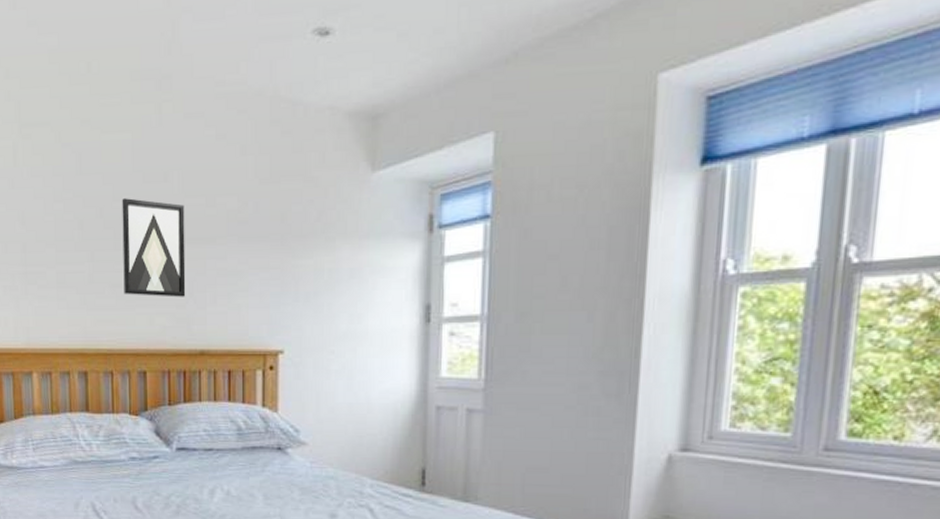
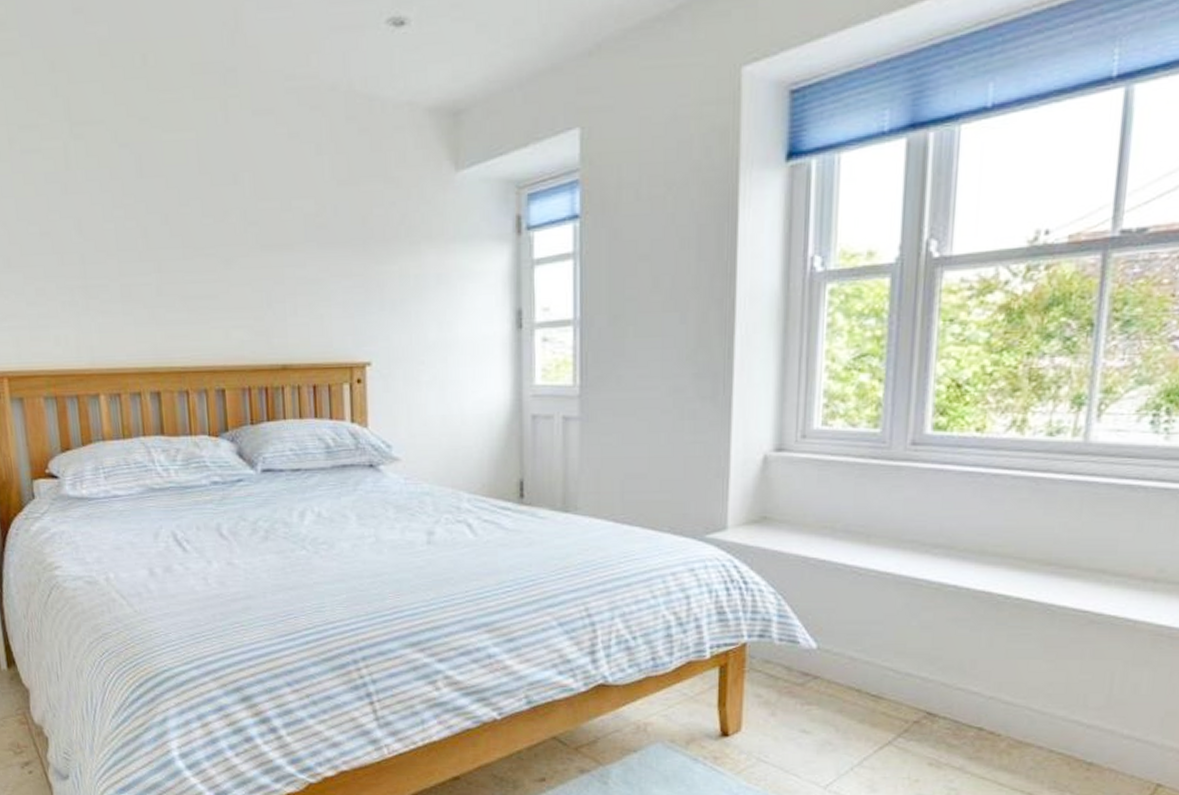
wall art: present [122,198,186,297] -> none [188,203,264,309]

